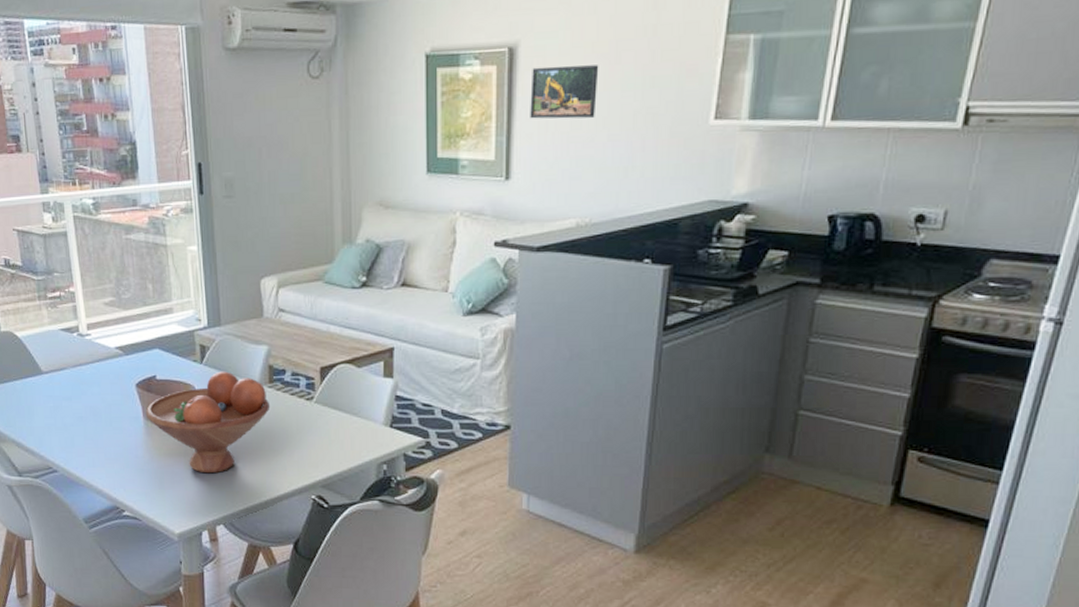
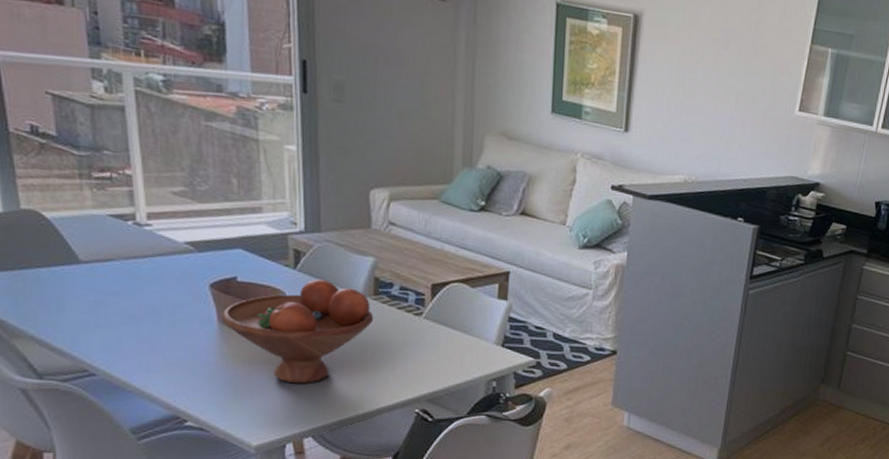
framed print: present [530,65,599,119] -> none [649,37,711,91]

